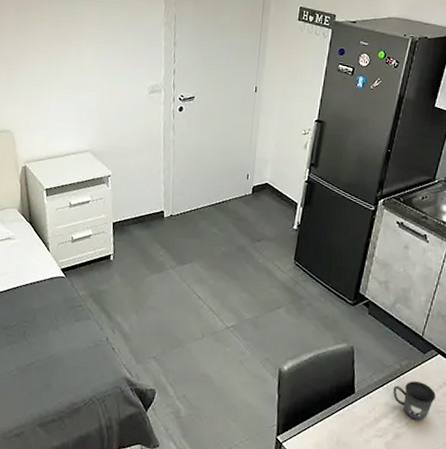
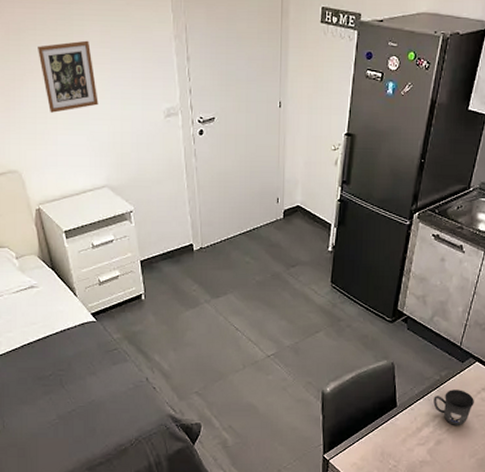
picture frame: none [42,22,91,82] -> present [38,40,99,113]

